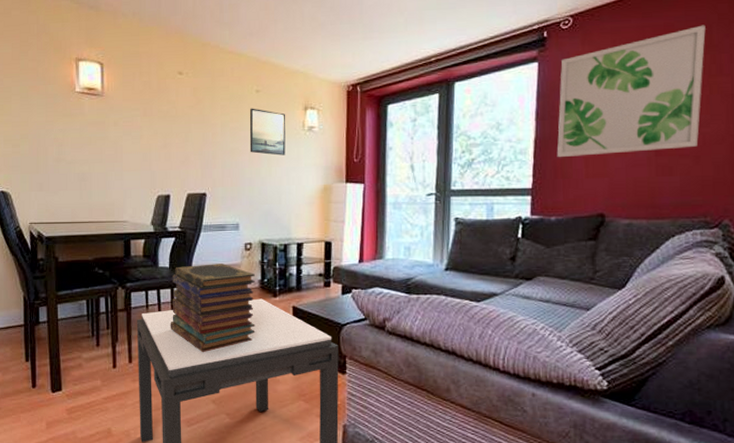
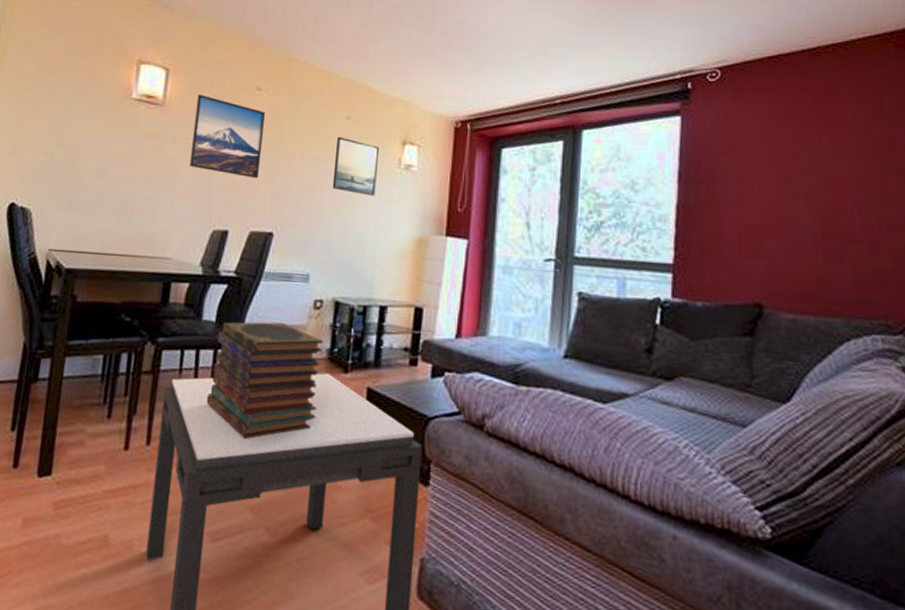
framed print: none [130,82,189,150] -> present [189,94,266,179]
wall art: present [557,25,706,158] -> none [703,92,875,233]

